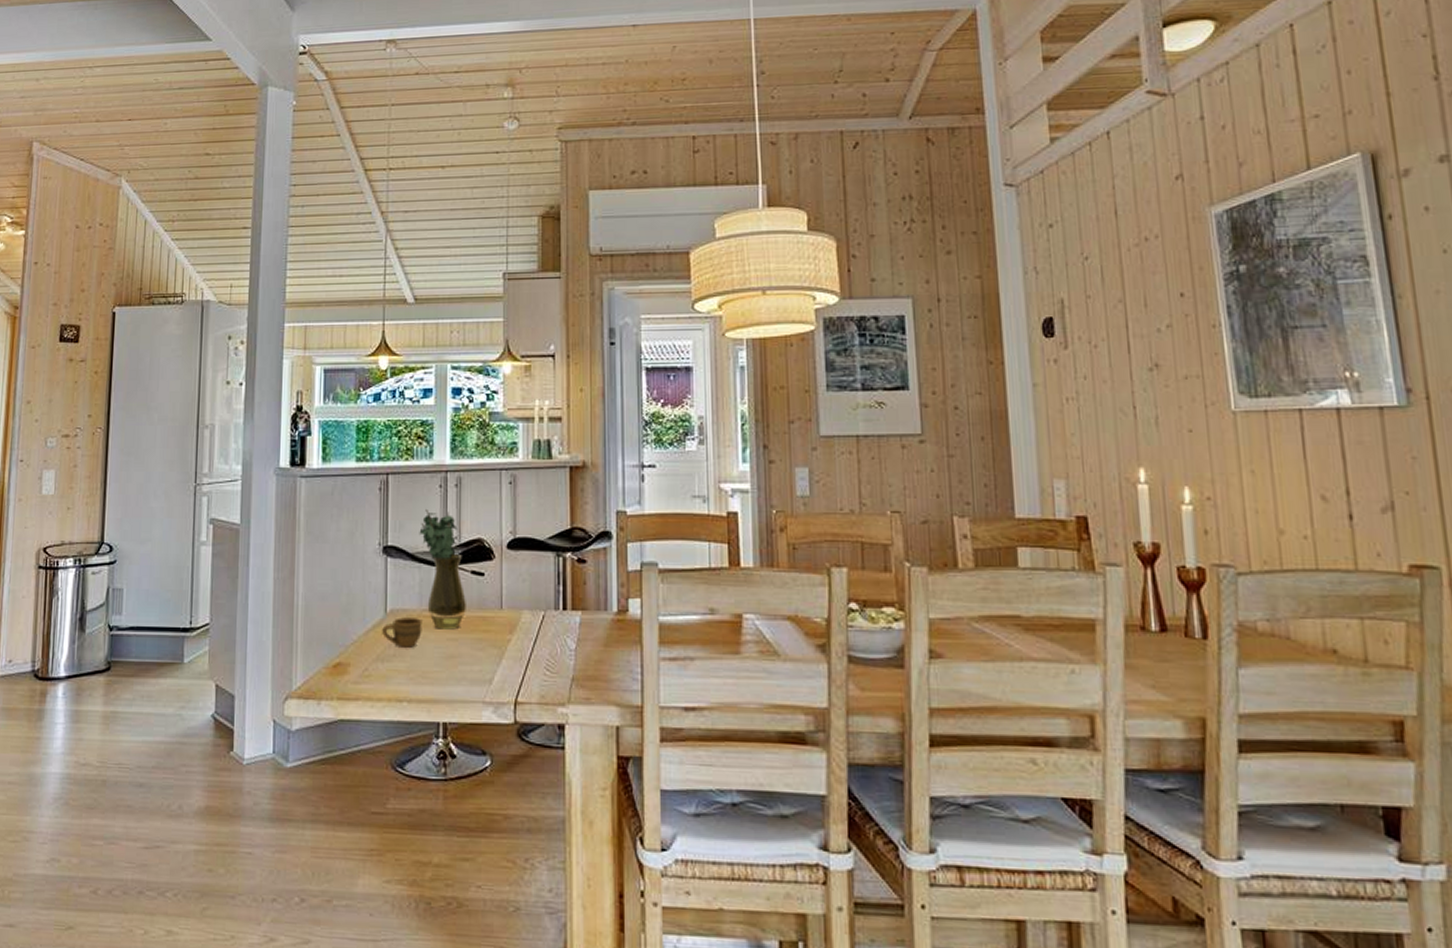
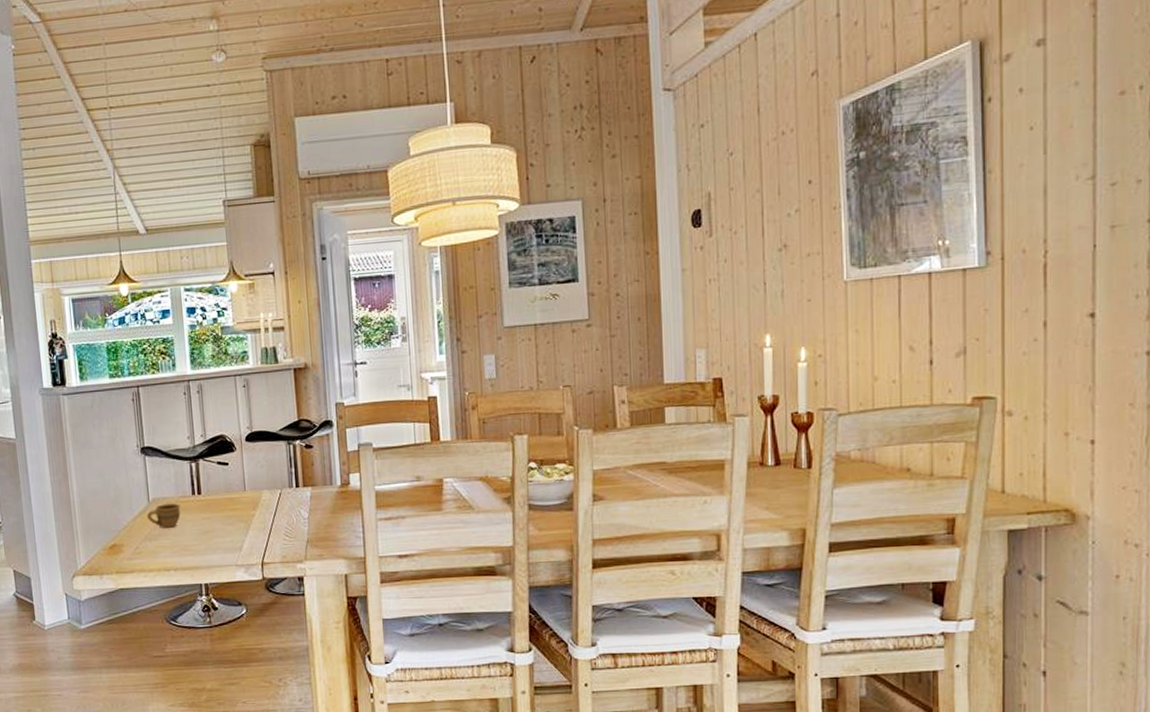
vase: present [419,508,466,630] -> none [170,413,216,511]

